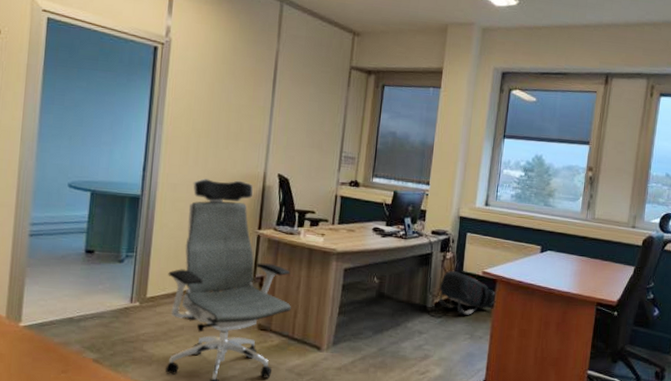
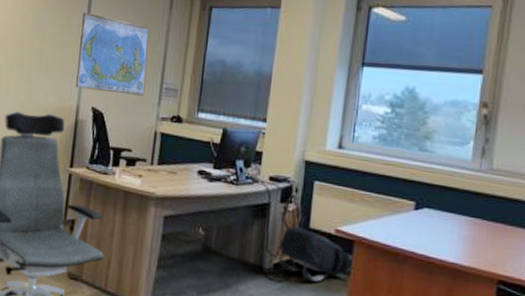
world map: none [263,86,330,163] -> present [76,12,149,96]

